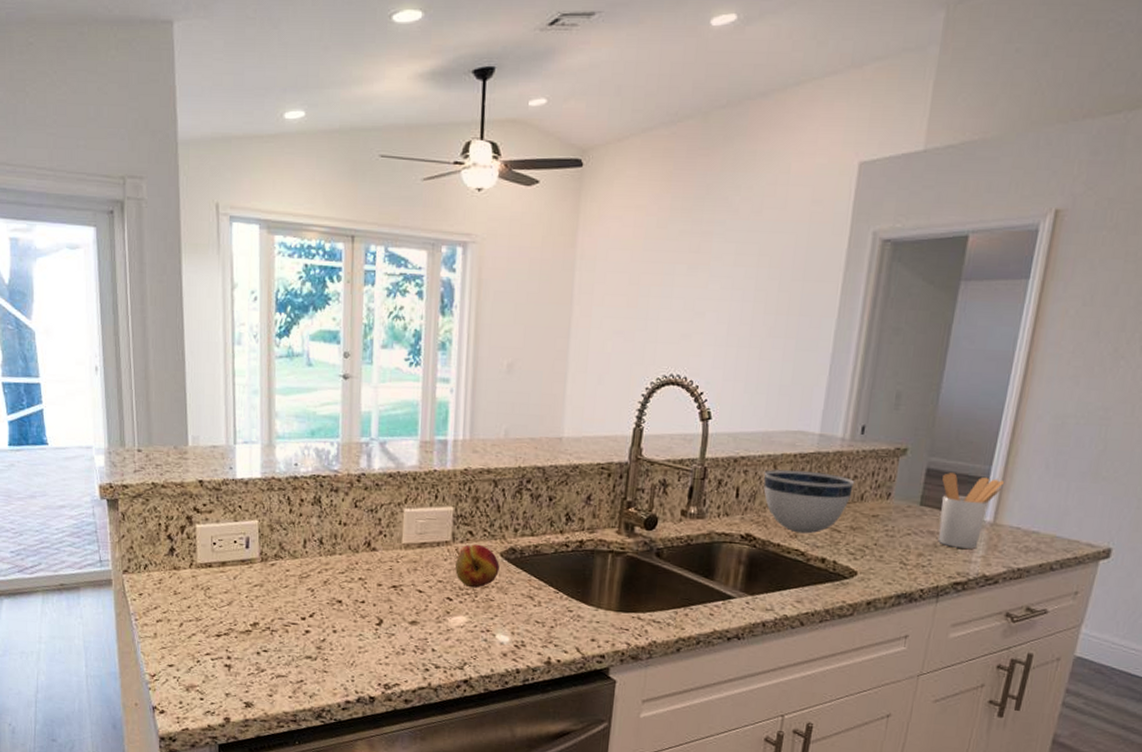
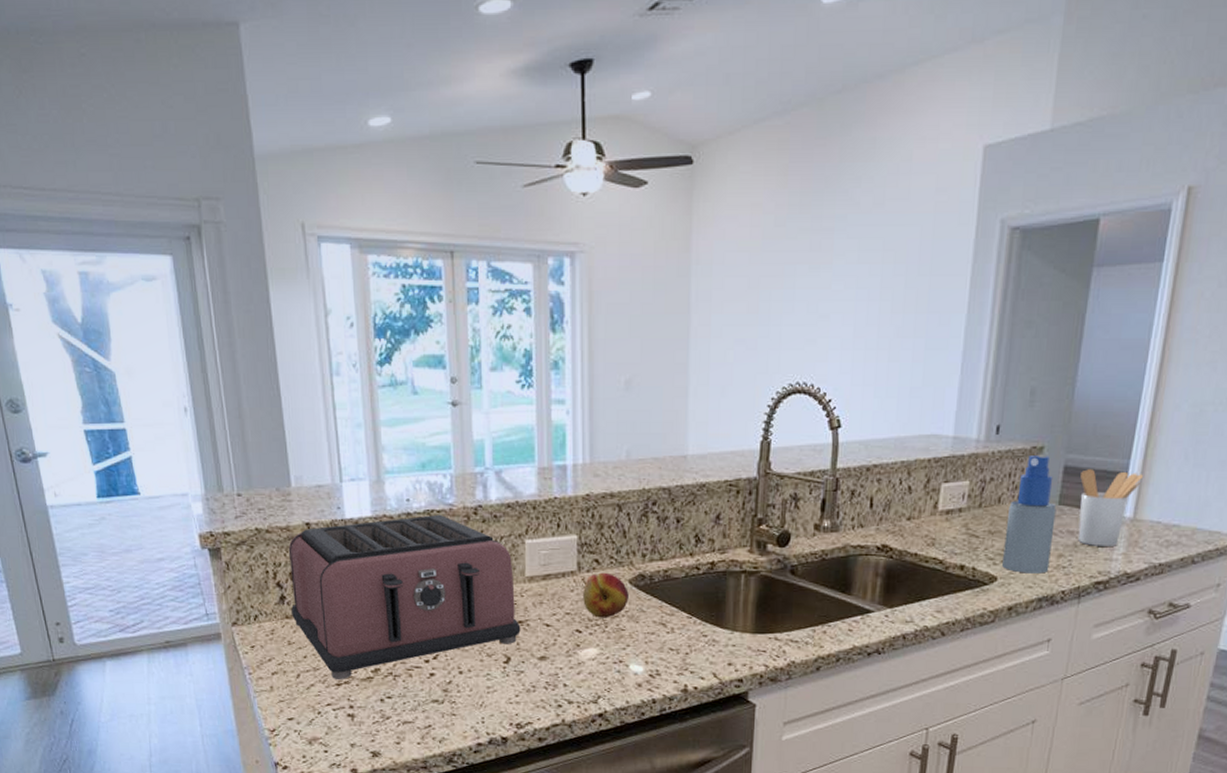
toaster: none [179,479,395,631] -> present [288,514,521,679]
bowl: present [763,469,855,534] -> none [898,475,992,541]
spray bottle: none [863,456,918,571] -> present [1002,456,1056,574]

